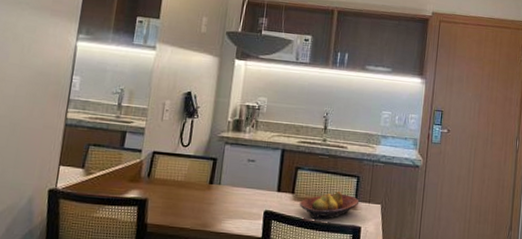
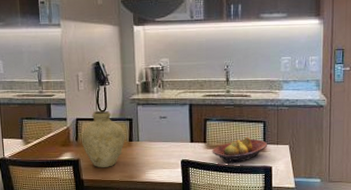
vase: none [154,145,207,212] -> present [81,110,125,168]

